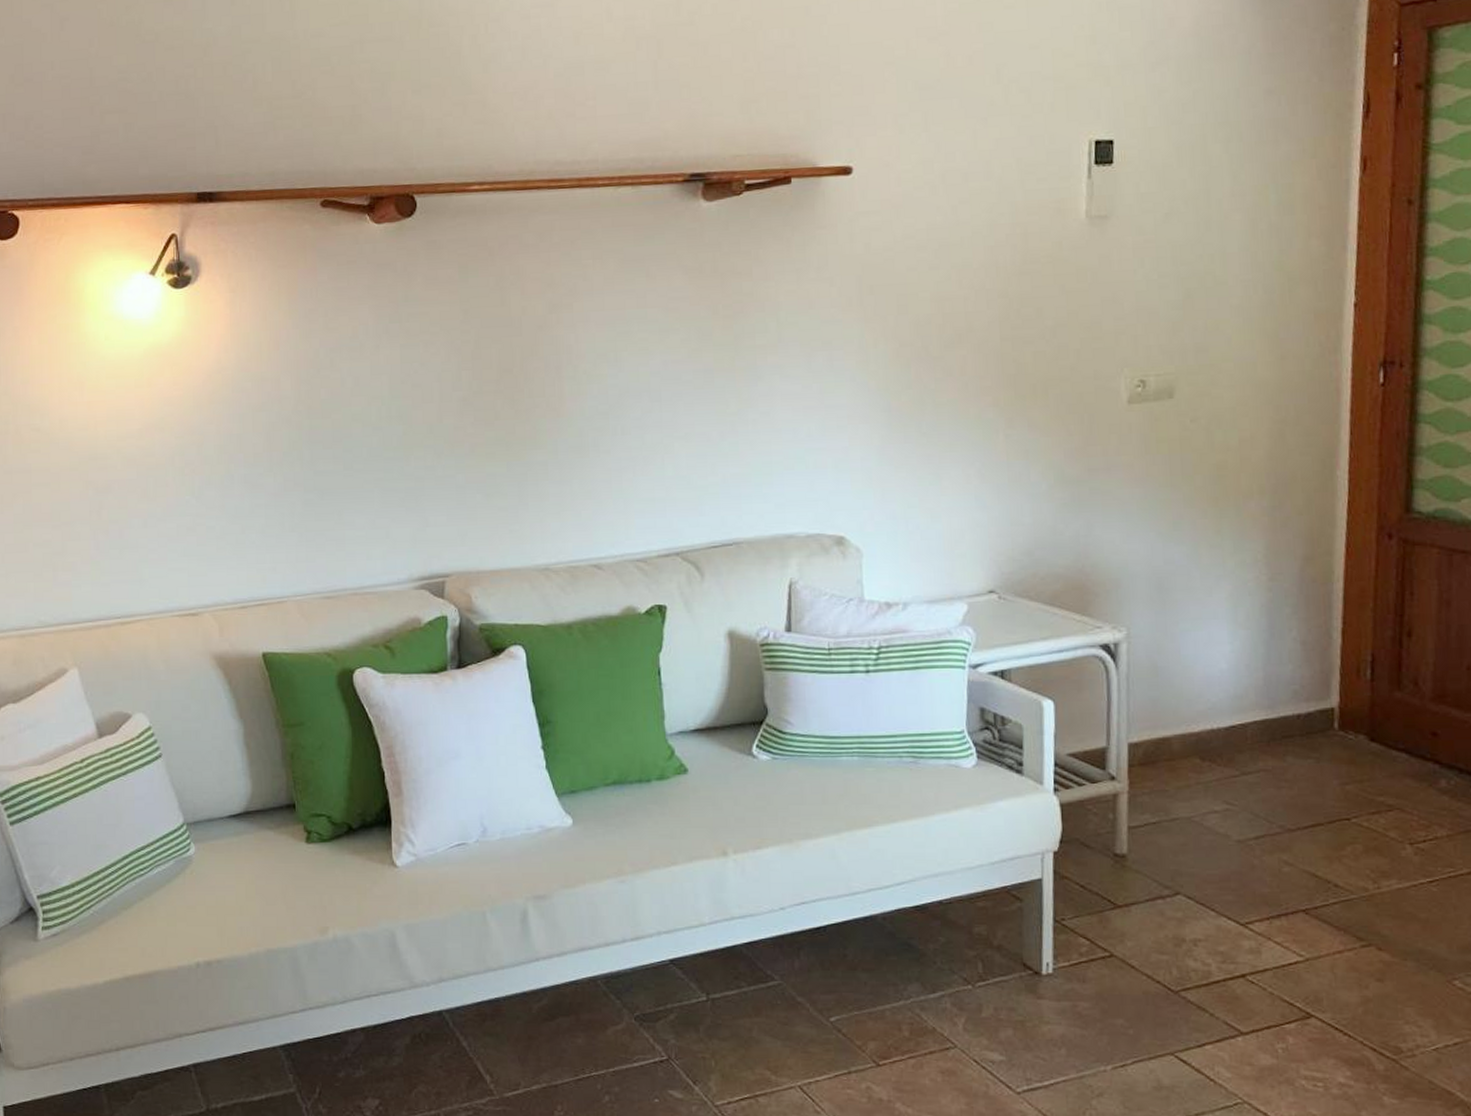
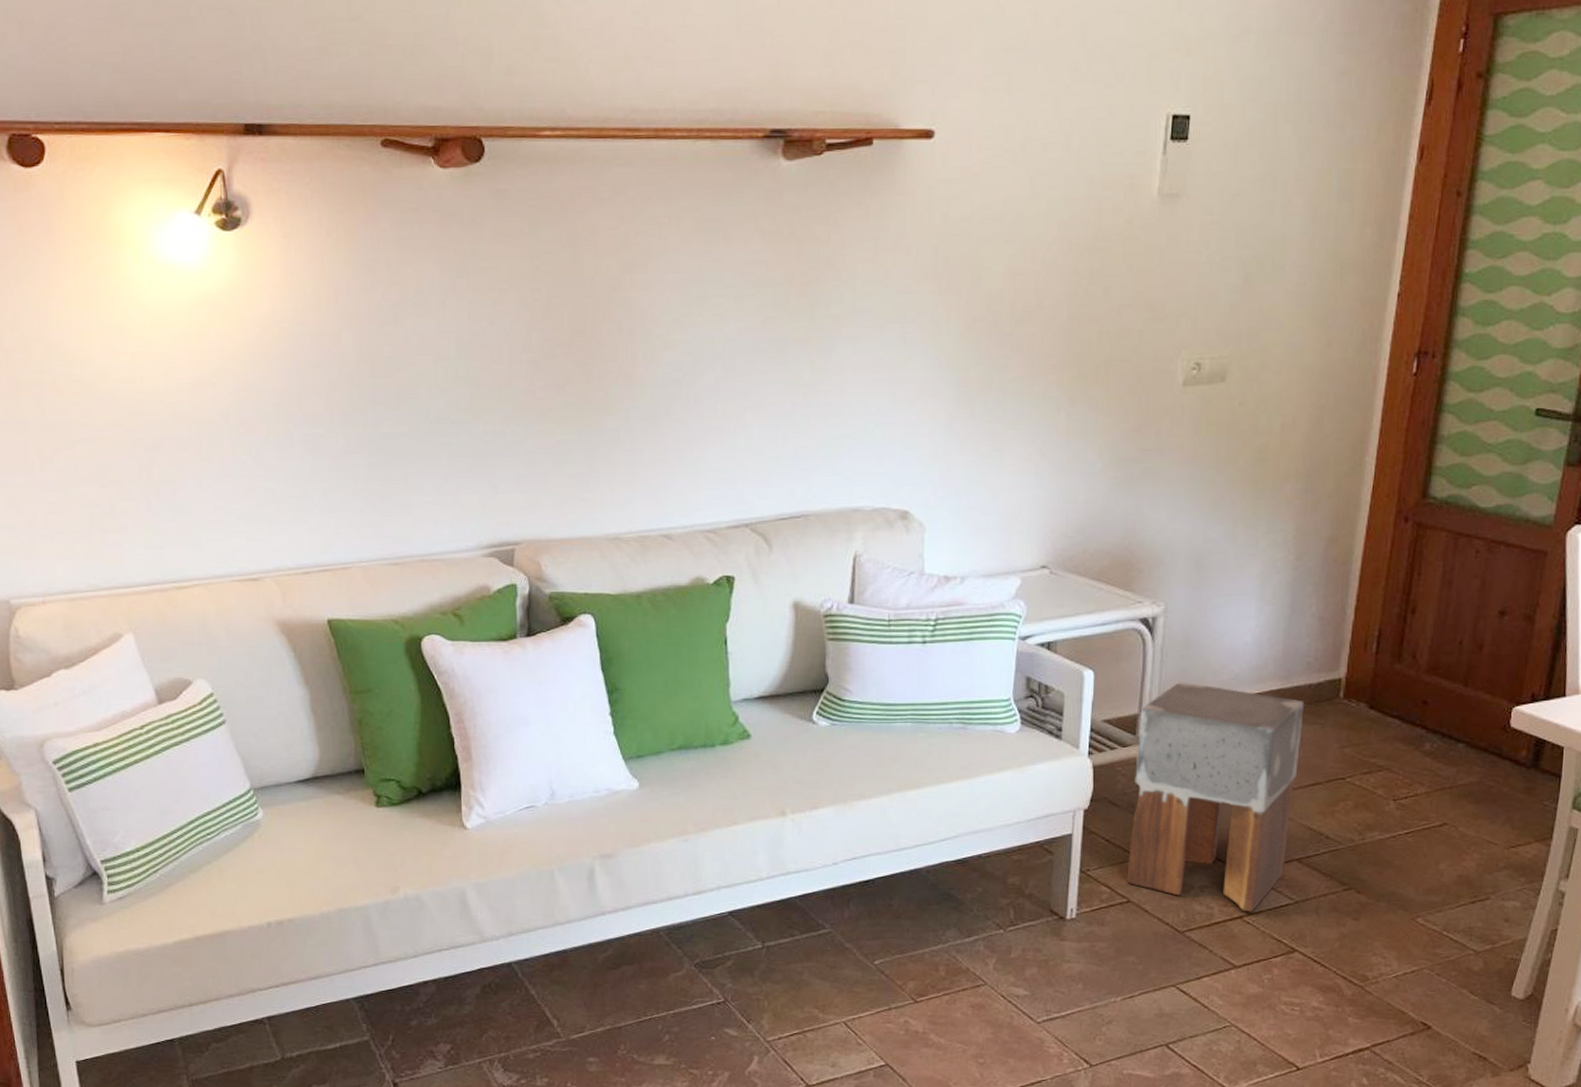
stool: none [1107,712,1295,970] -> present [1127,682,1304,912]

